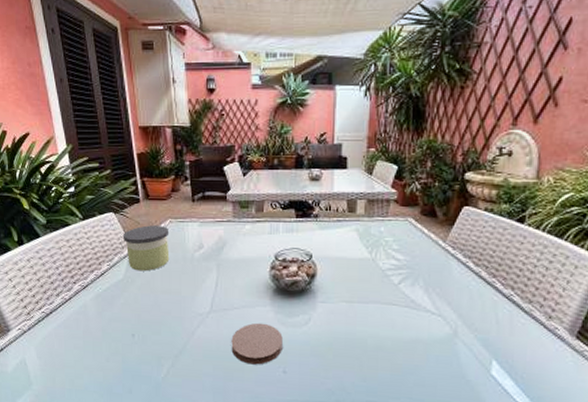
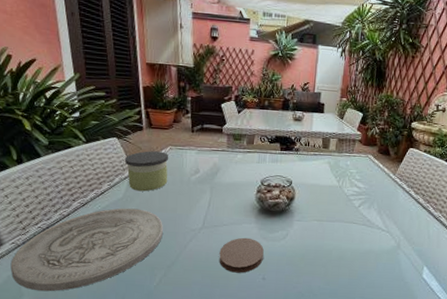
plate: none [18,290,168,381] -> present [10,208,163,292]

